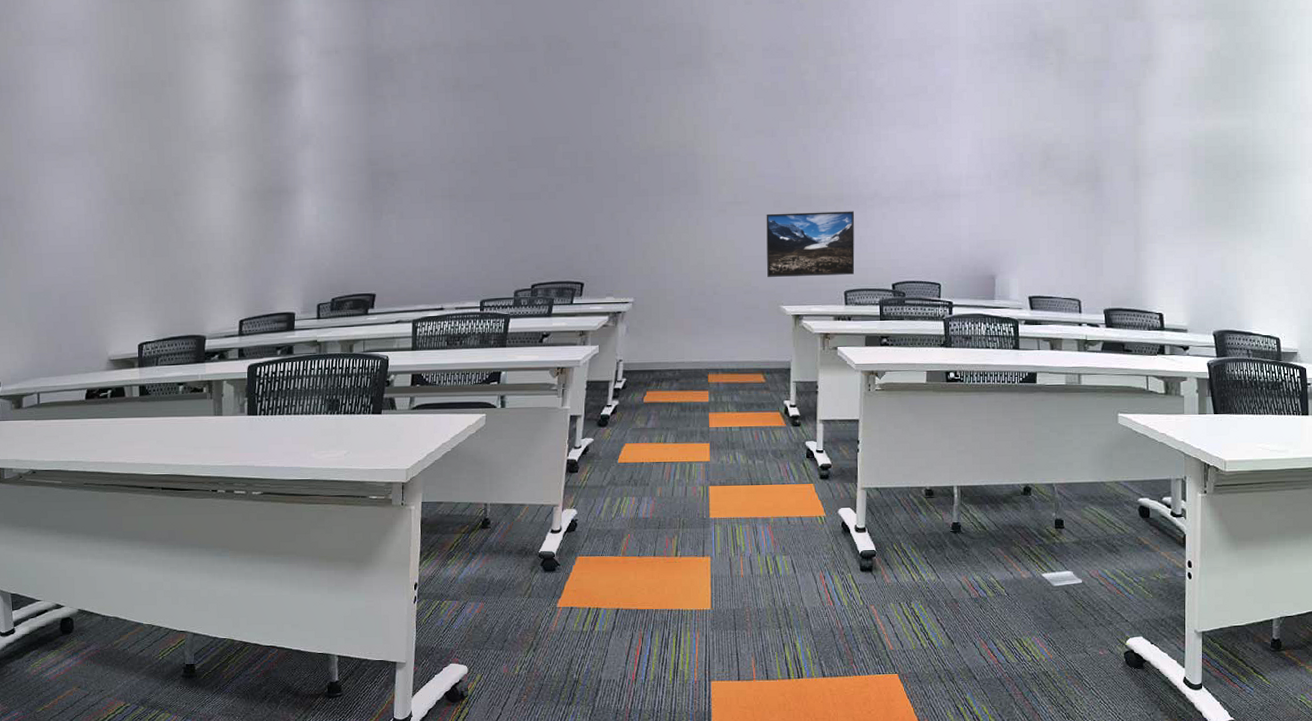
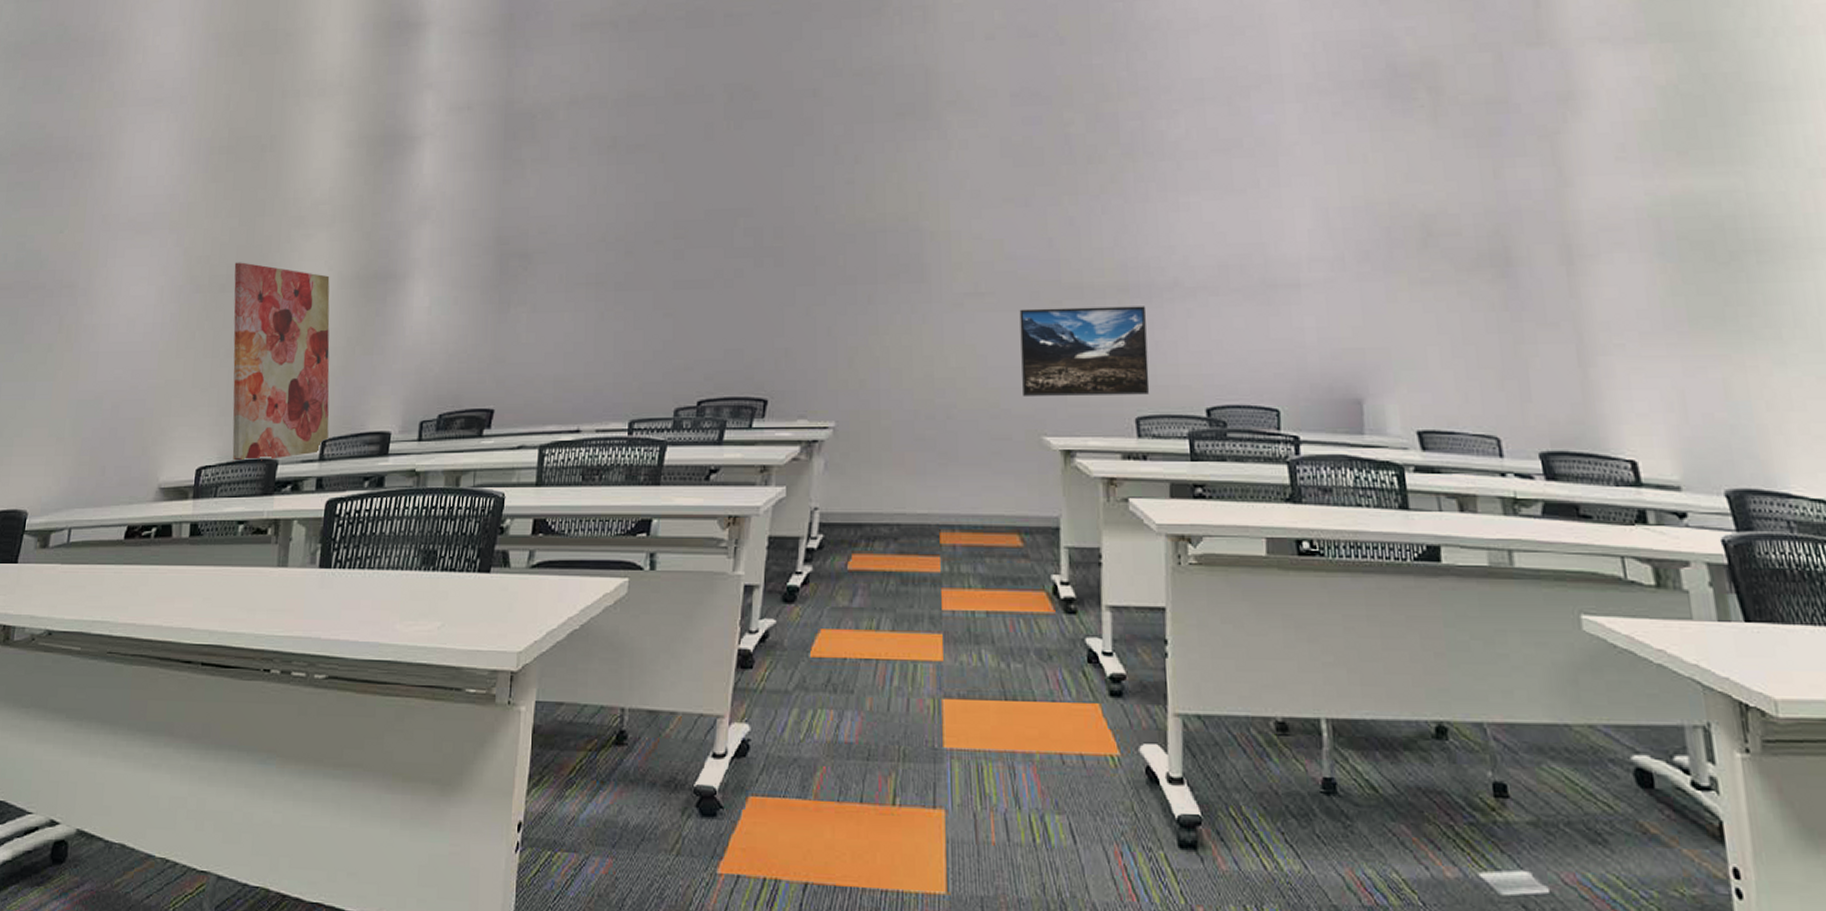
wall art: none [150,179,245,339] -> present [232,262,330,462]

